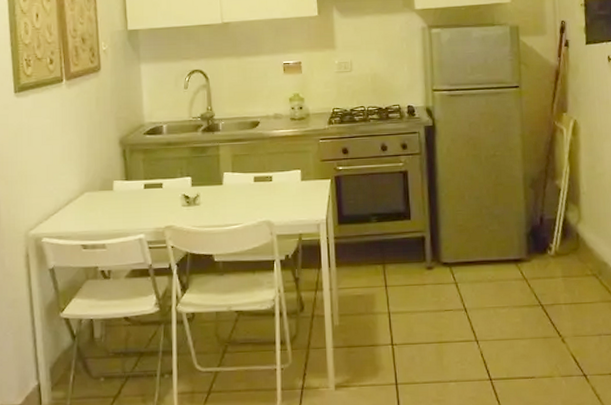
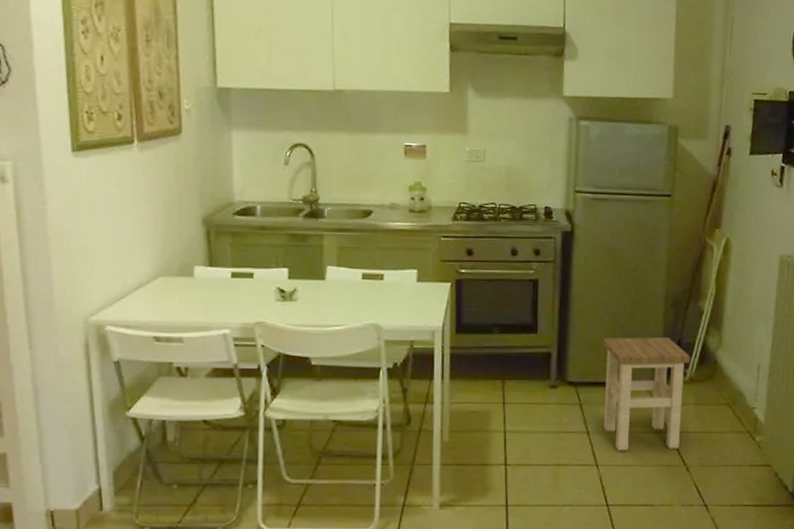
stool: none [470,216,554,326] -> present [602,337,691,451]

